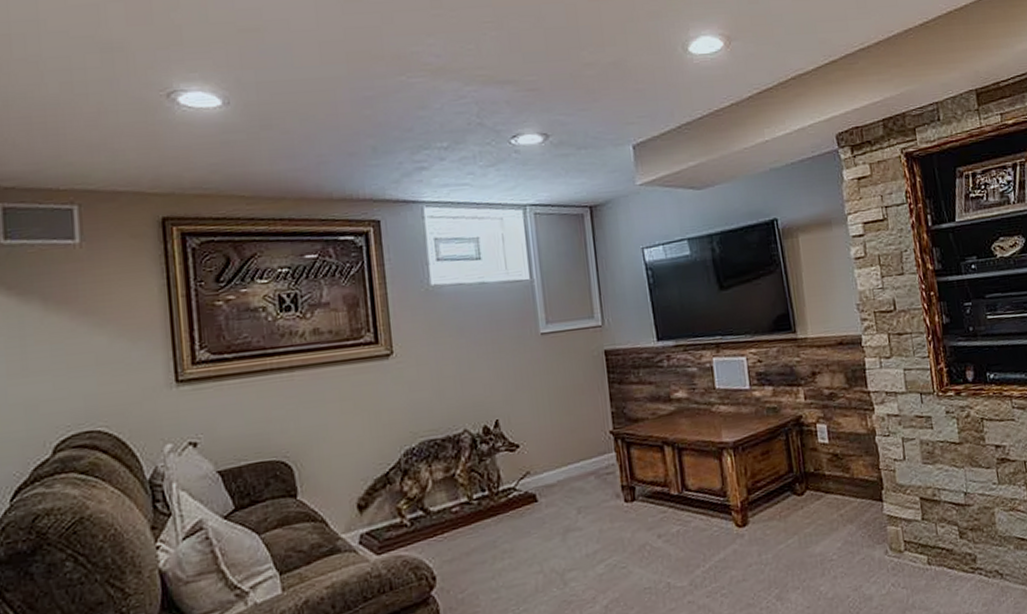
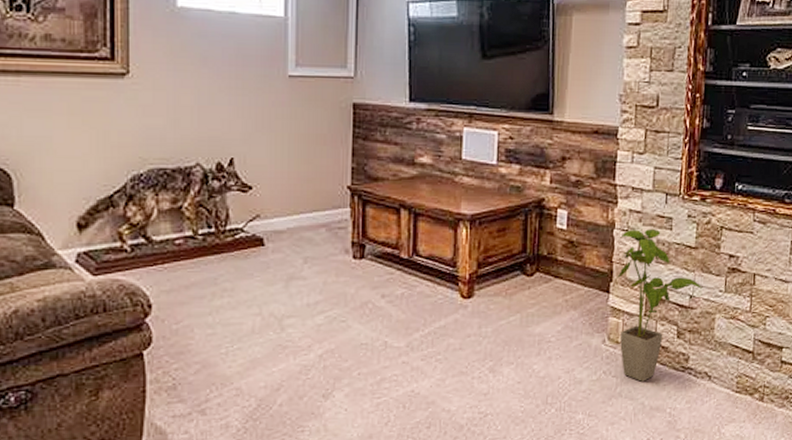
house plant: none [883,430,977,590] -> present [617,229,704,382]

